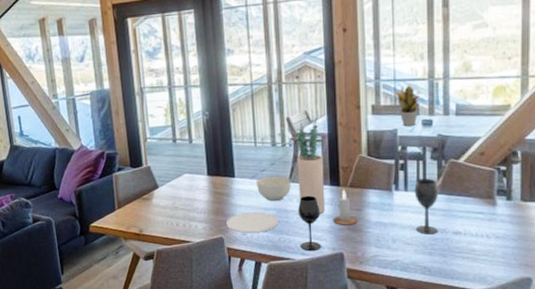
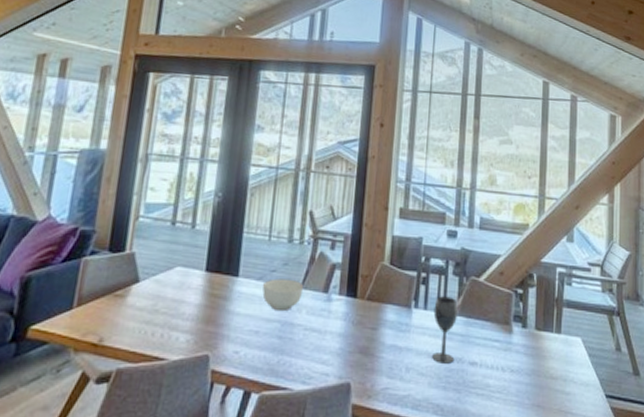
plate: present [225,212,280,233] -> none [216,323,283,351]
vase: present [297,118,326,215] -> none [309,215,344,332]
wineglass: present [298,195,322,251] -> none [302,307,332,378]
candle: present [333,189,358,225] -> none [344,302,372,347]
potted plant: present [395,85,421,127] -> none [424,191,449,237]

